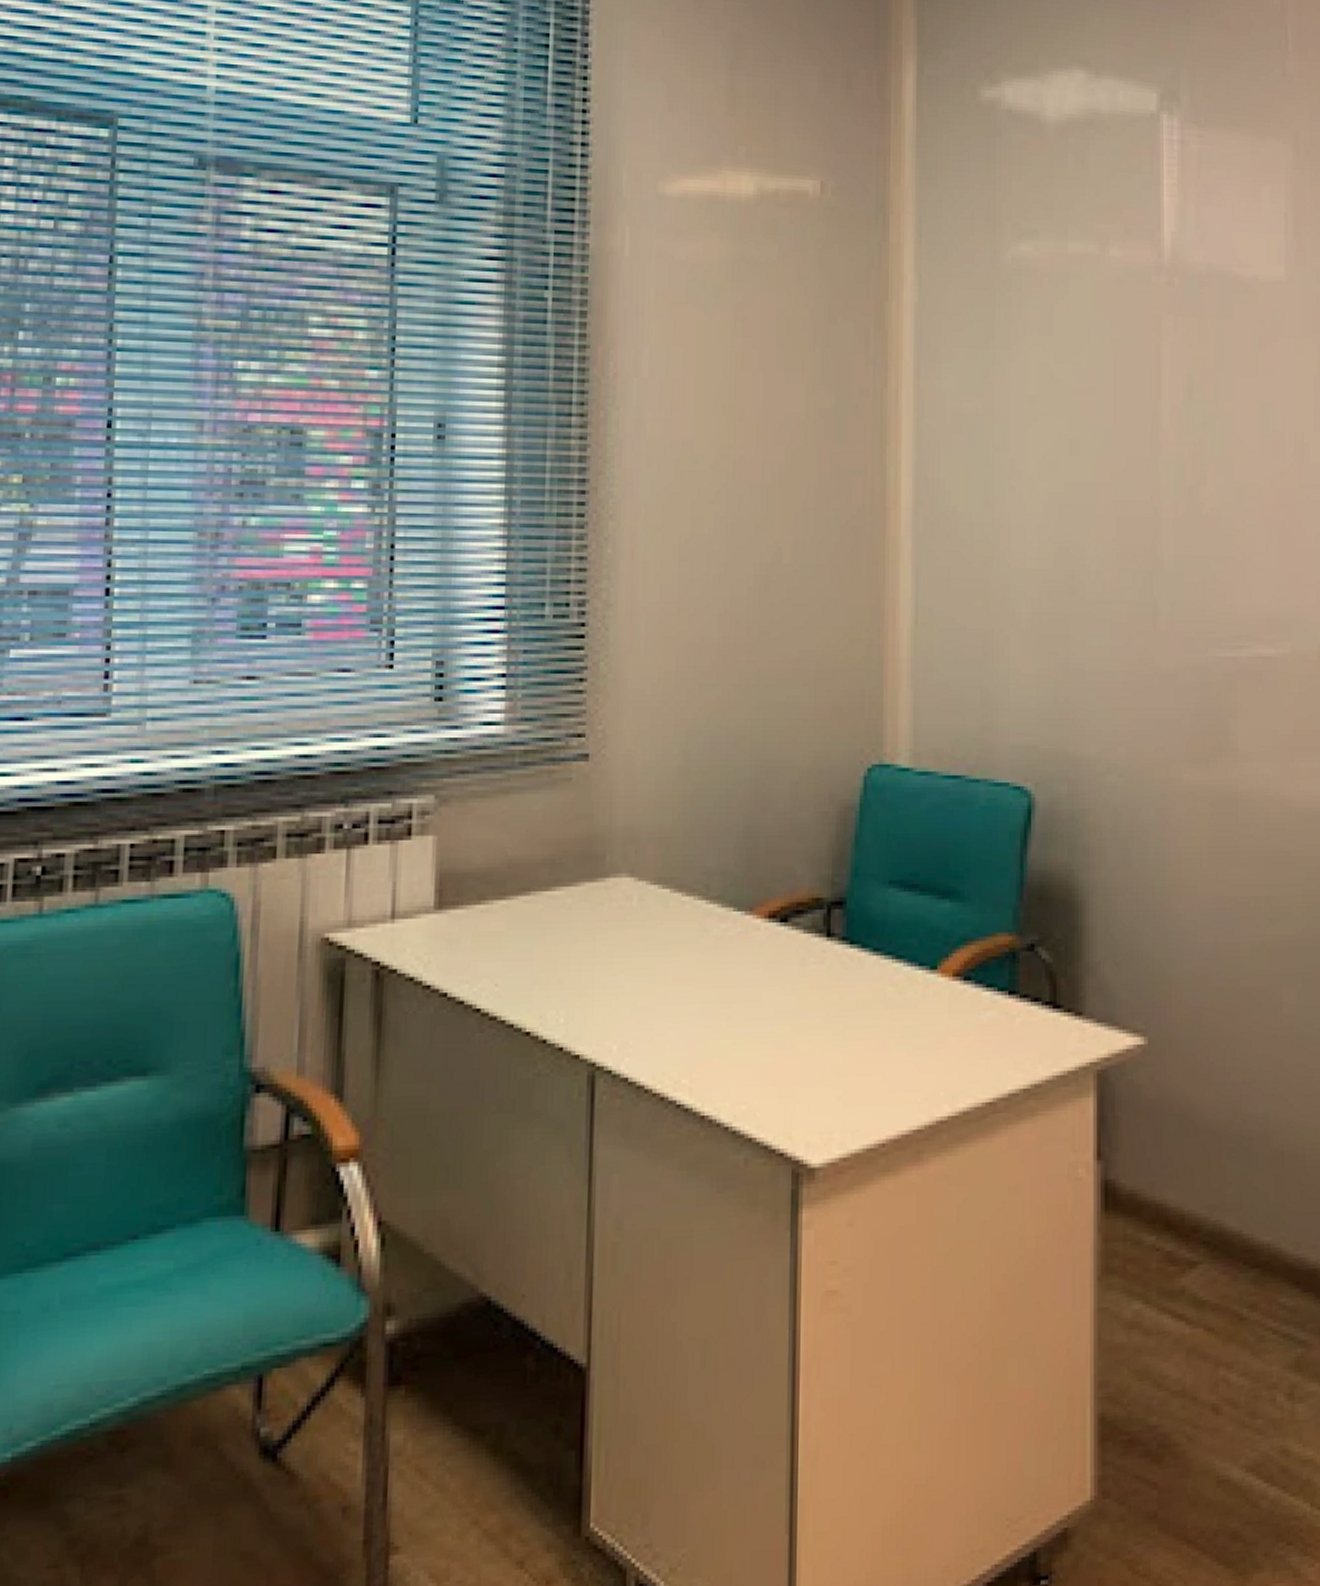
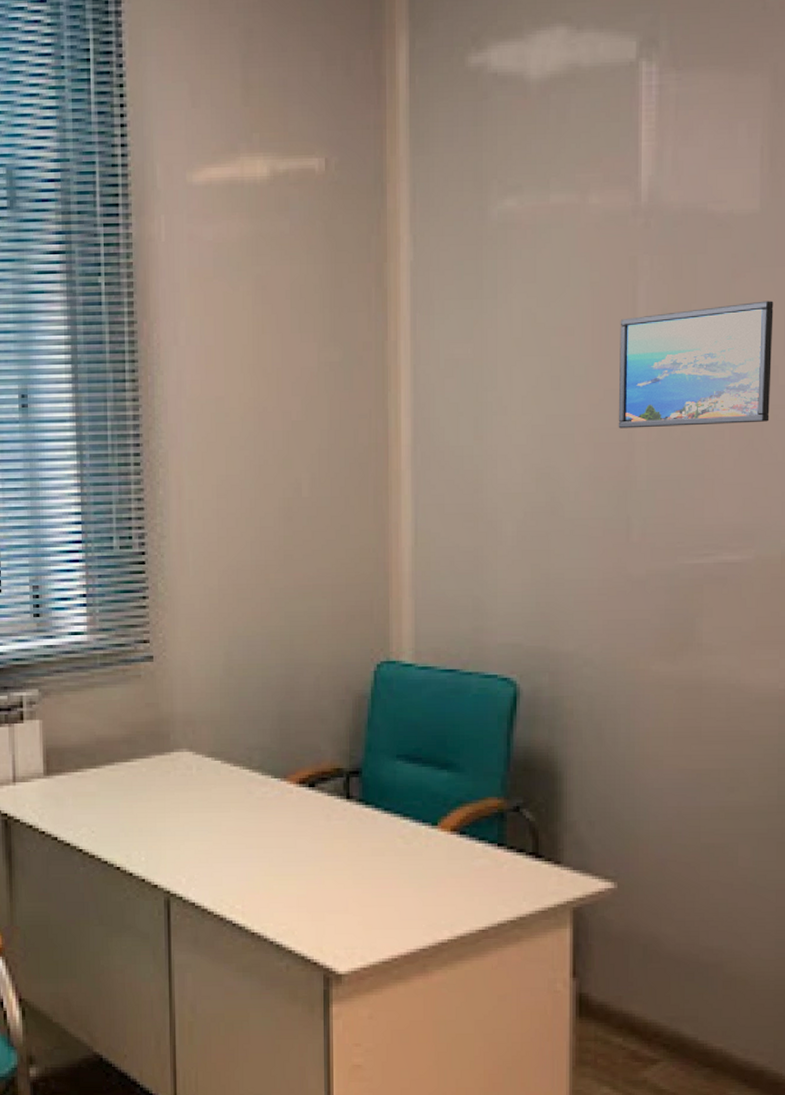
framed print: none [1142,373,1303,503] -> present [618,301,774,429]

